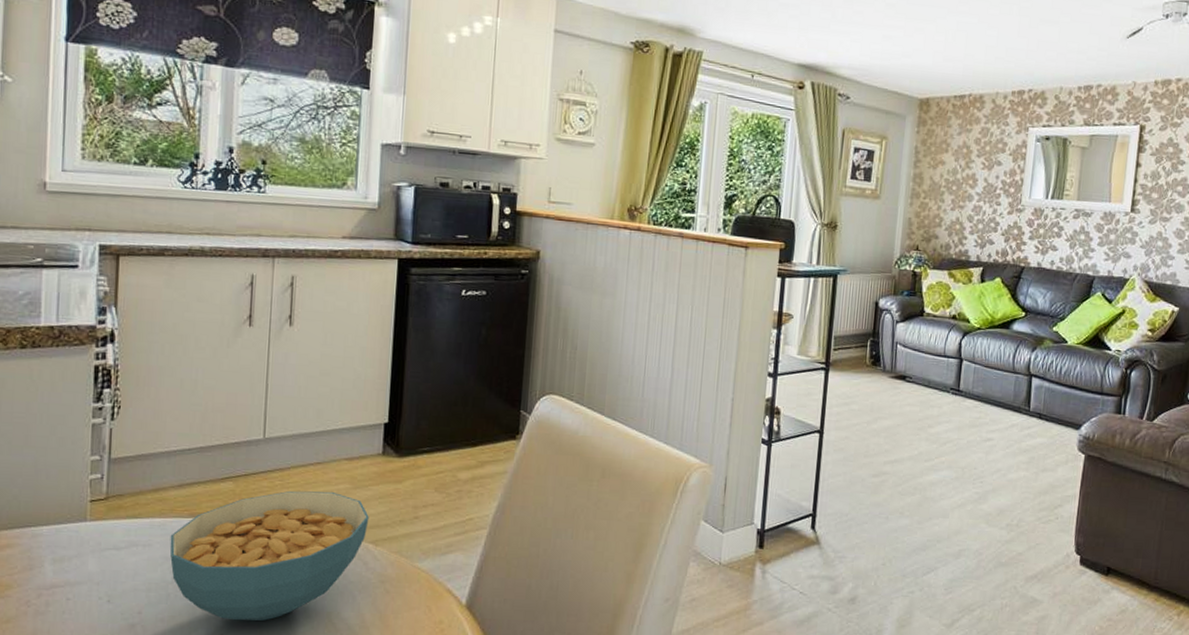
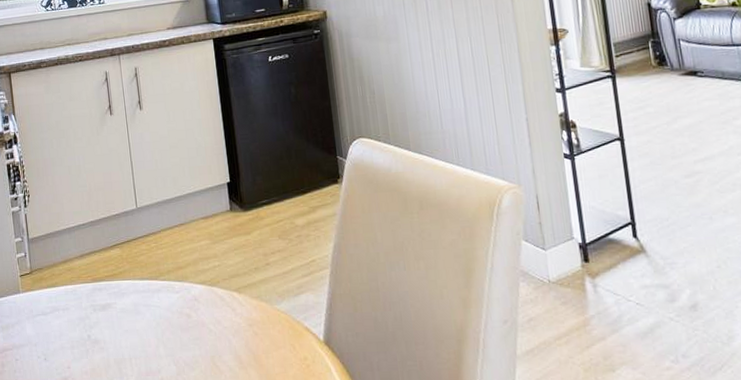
cereal bowl: present [169,490,369,622] -> none [81,248,230,369]

